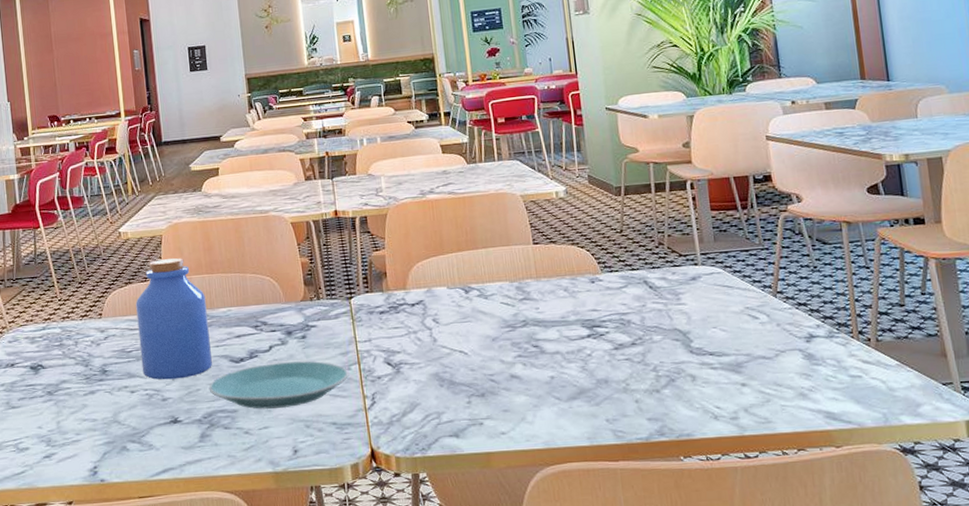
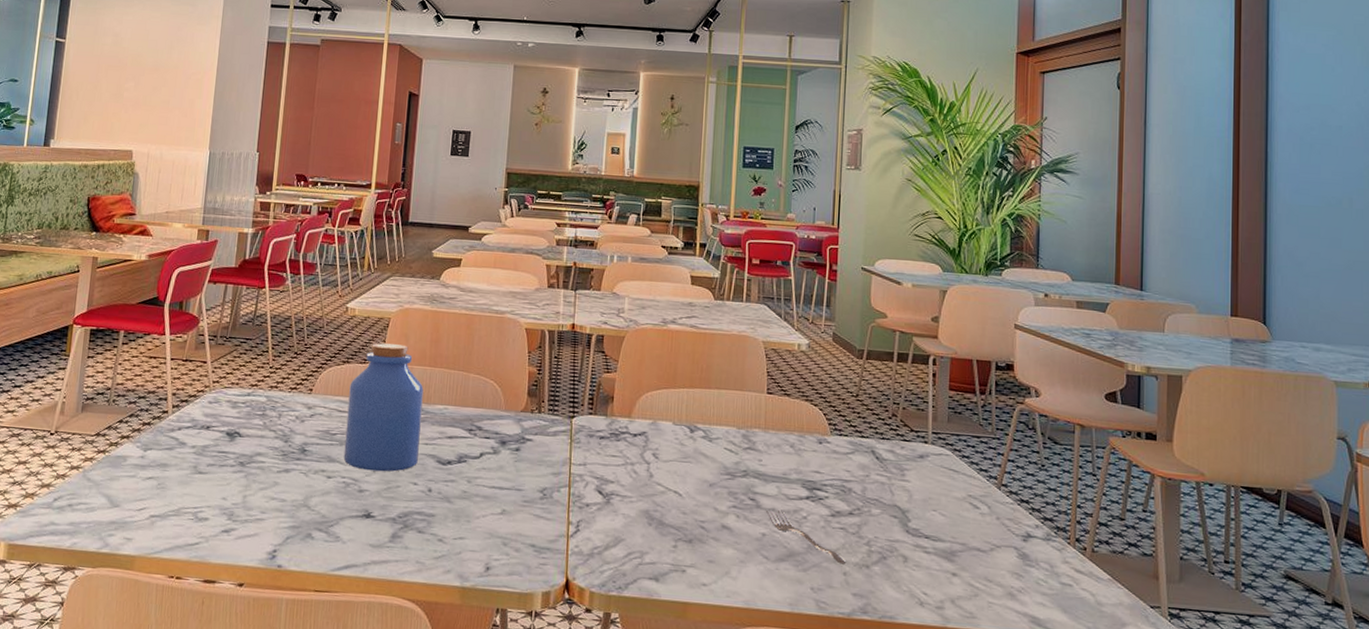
plate: present [208,361,349,409] -> none [409,471,558,521]
fork: none [550,351,637,393] -> present [765,509,847,564]

